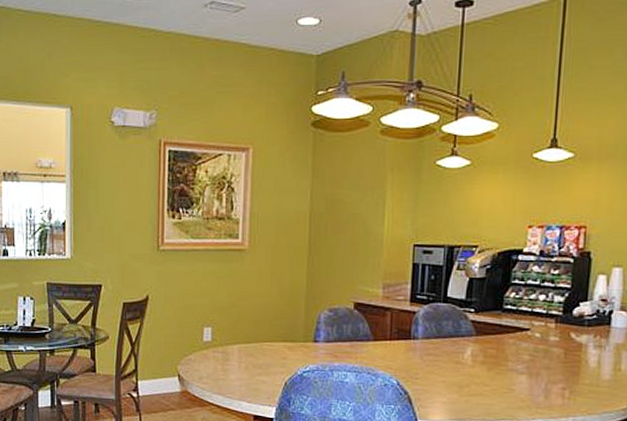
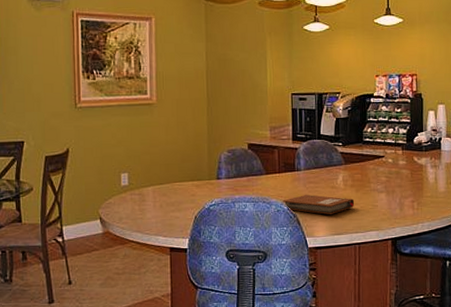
notebook: none [391,369,485,395] -> present [282,194,355,215]

